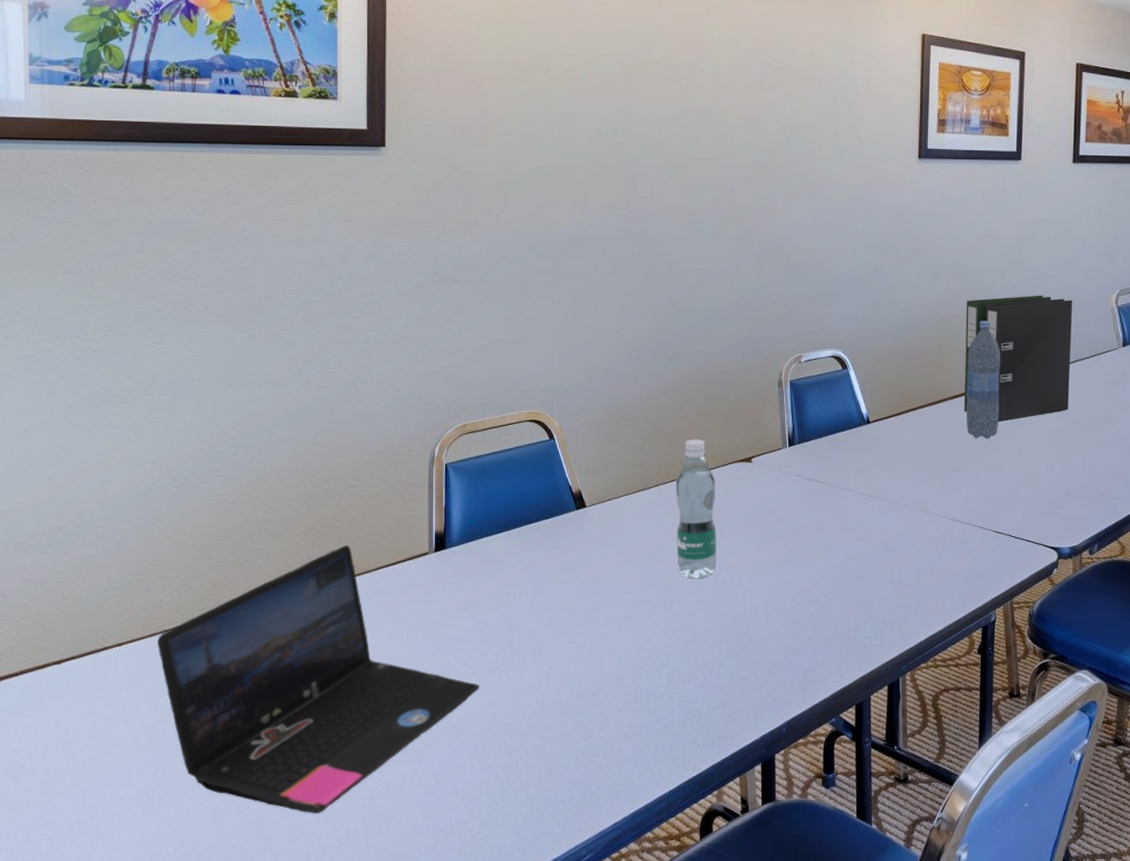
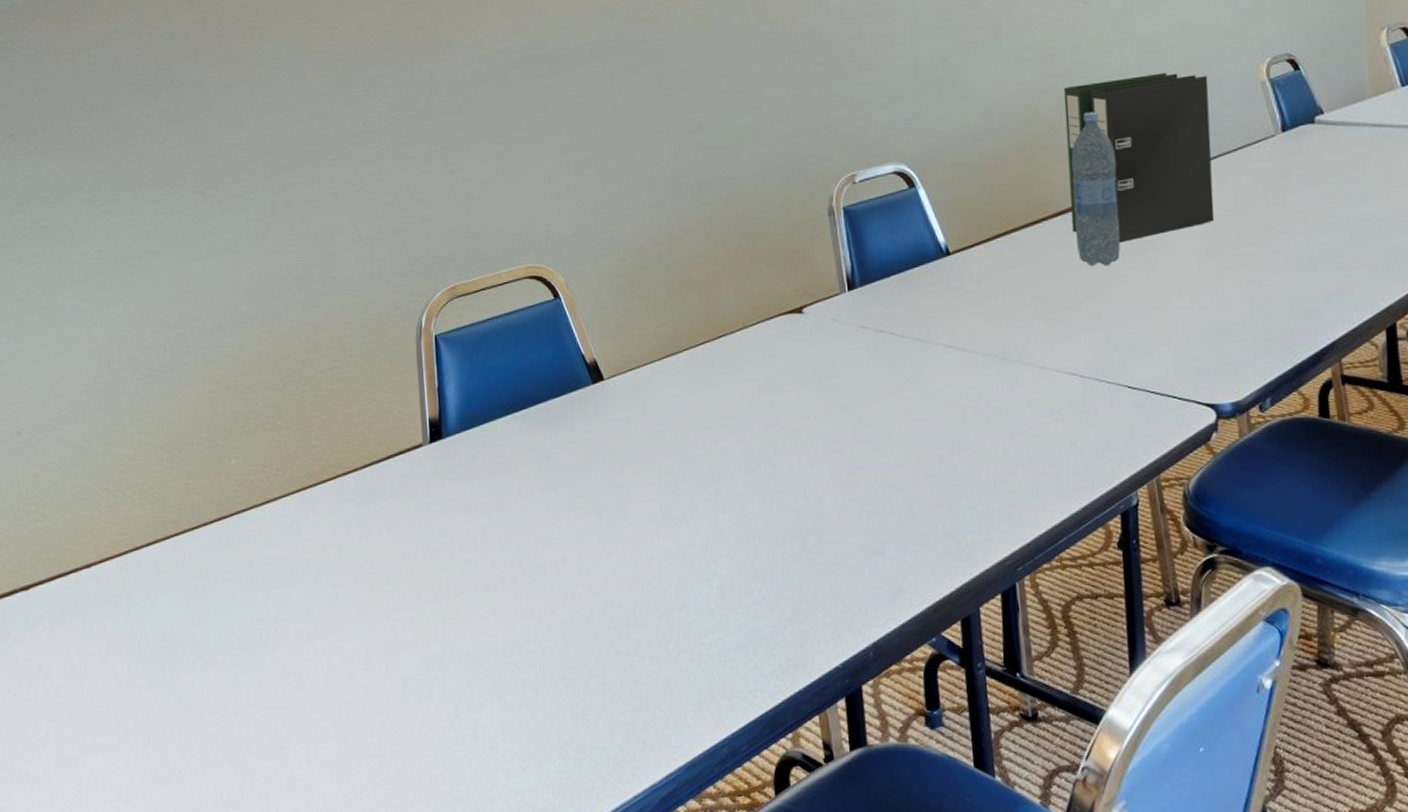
laptop: present [157,545,480,813] -> none [129,439,494,763]
bottle: present [675,439,717,579] -> none [710,288,769,464]

